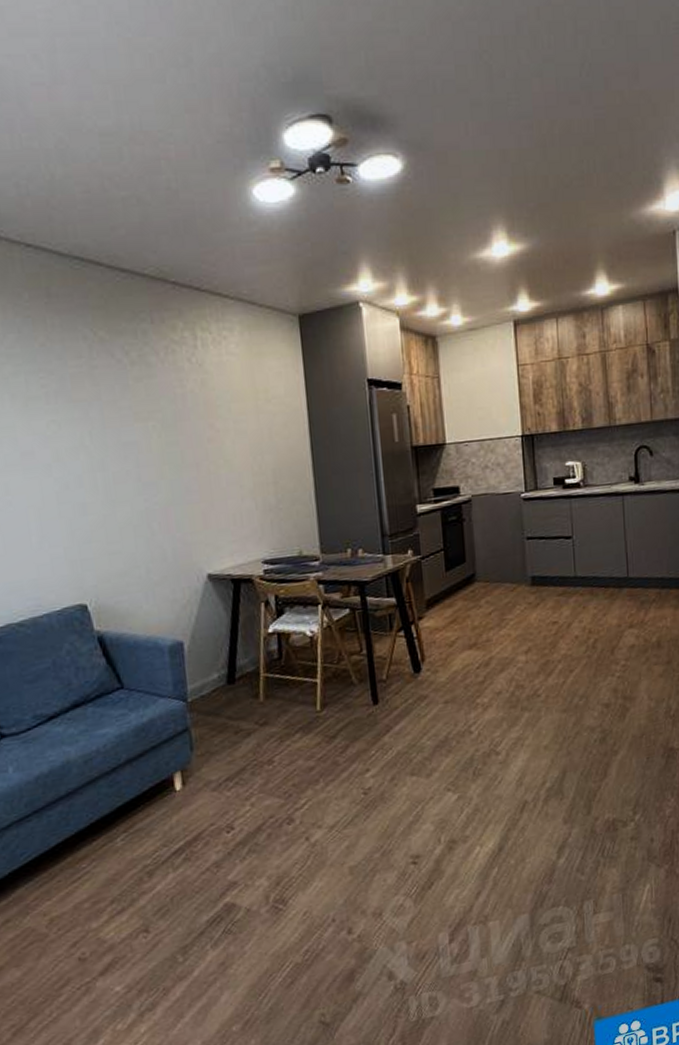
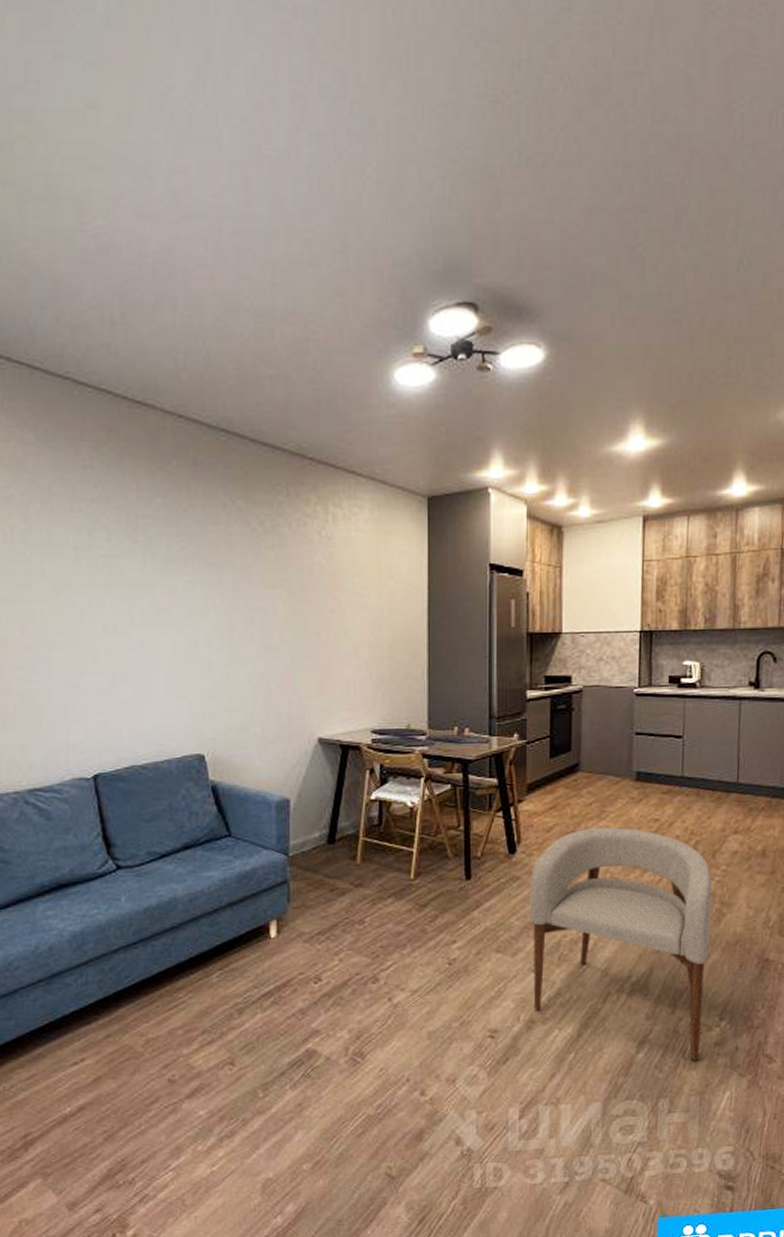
armchair: none [438,633,617,859] -> present [529,827,713,1062]

